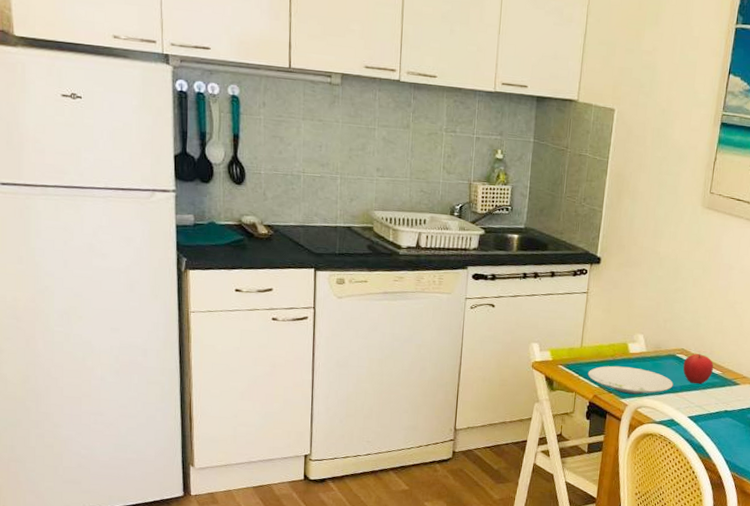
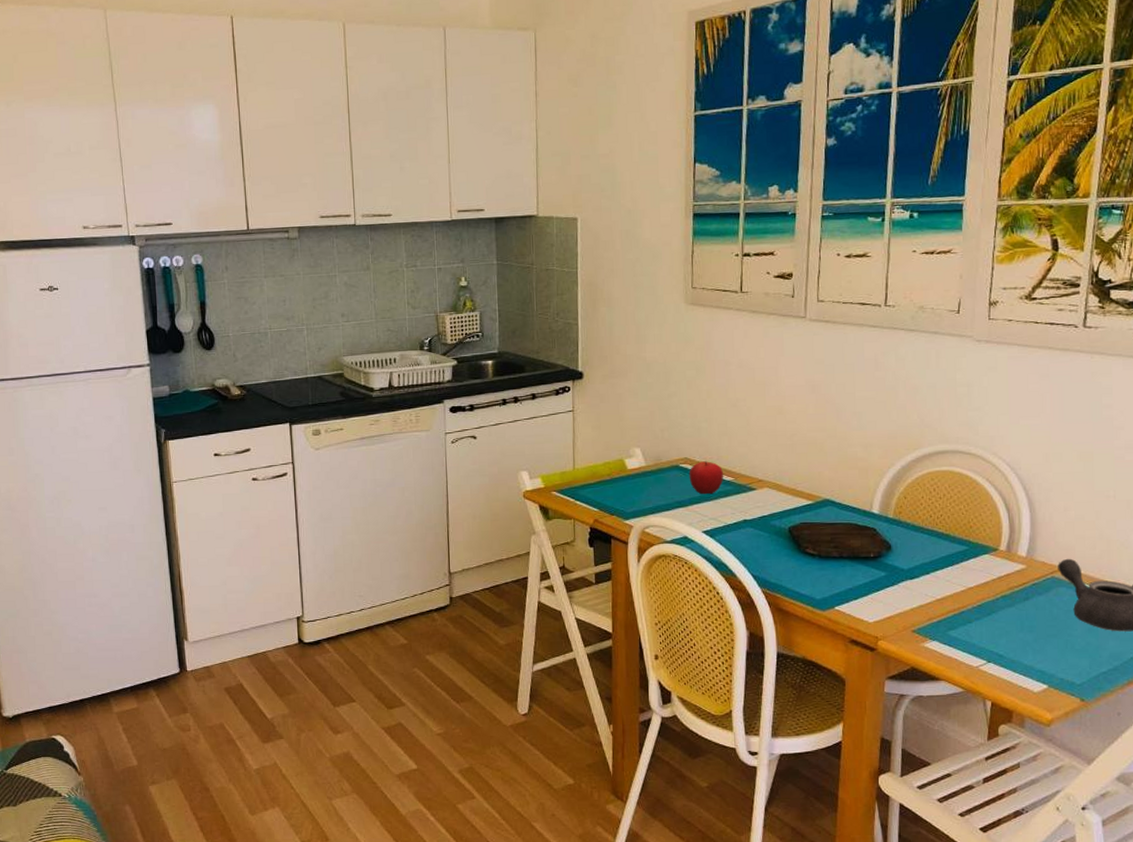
plate: present [587,366,674,395] -> none [584,484,681,514]

